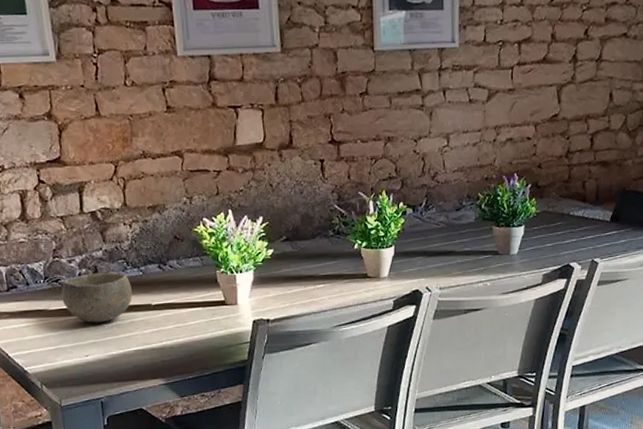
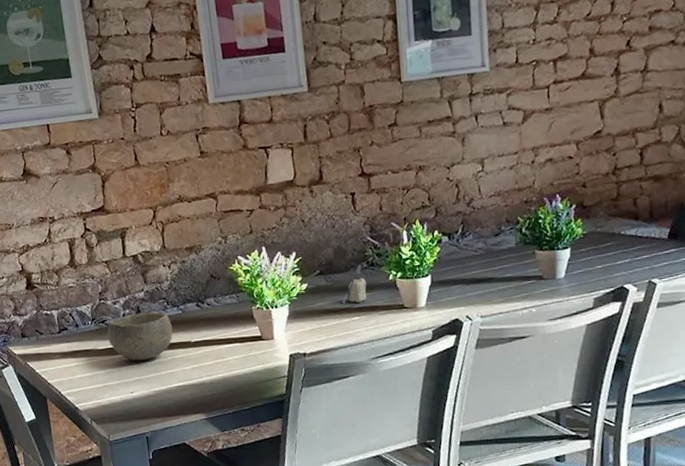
candle: none [308,232,332,271] -> present [342,264,367,304]

